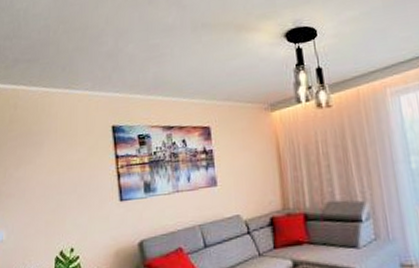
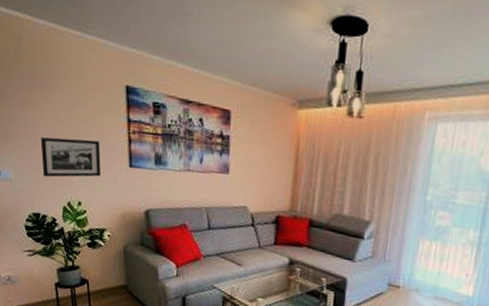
picture frame: none [33,182,93,230] -> present [40,137,102,178]

